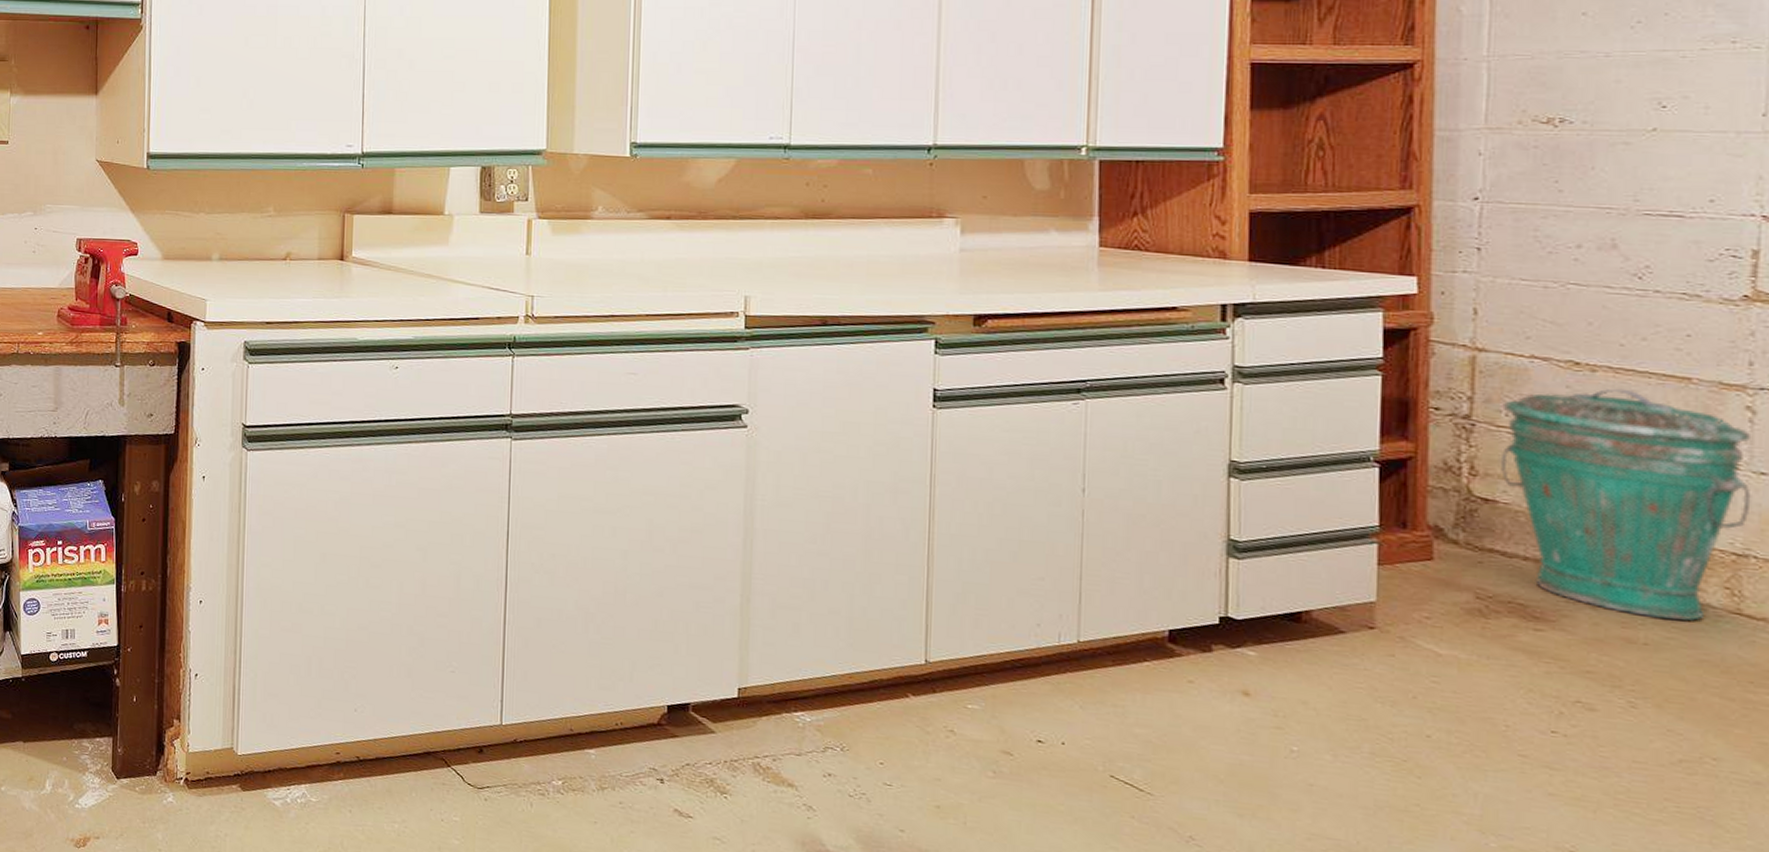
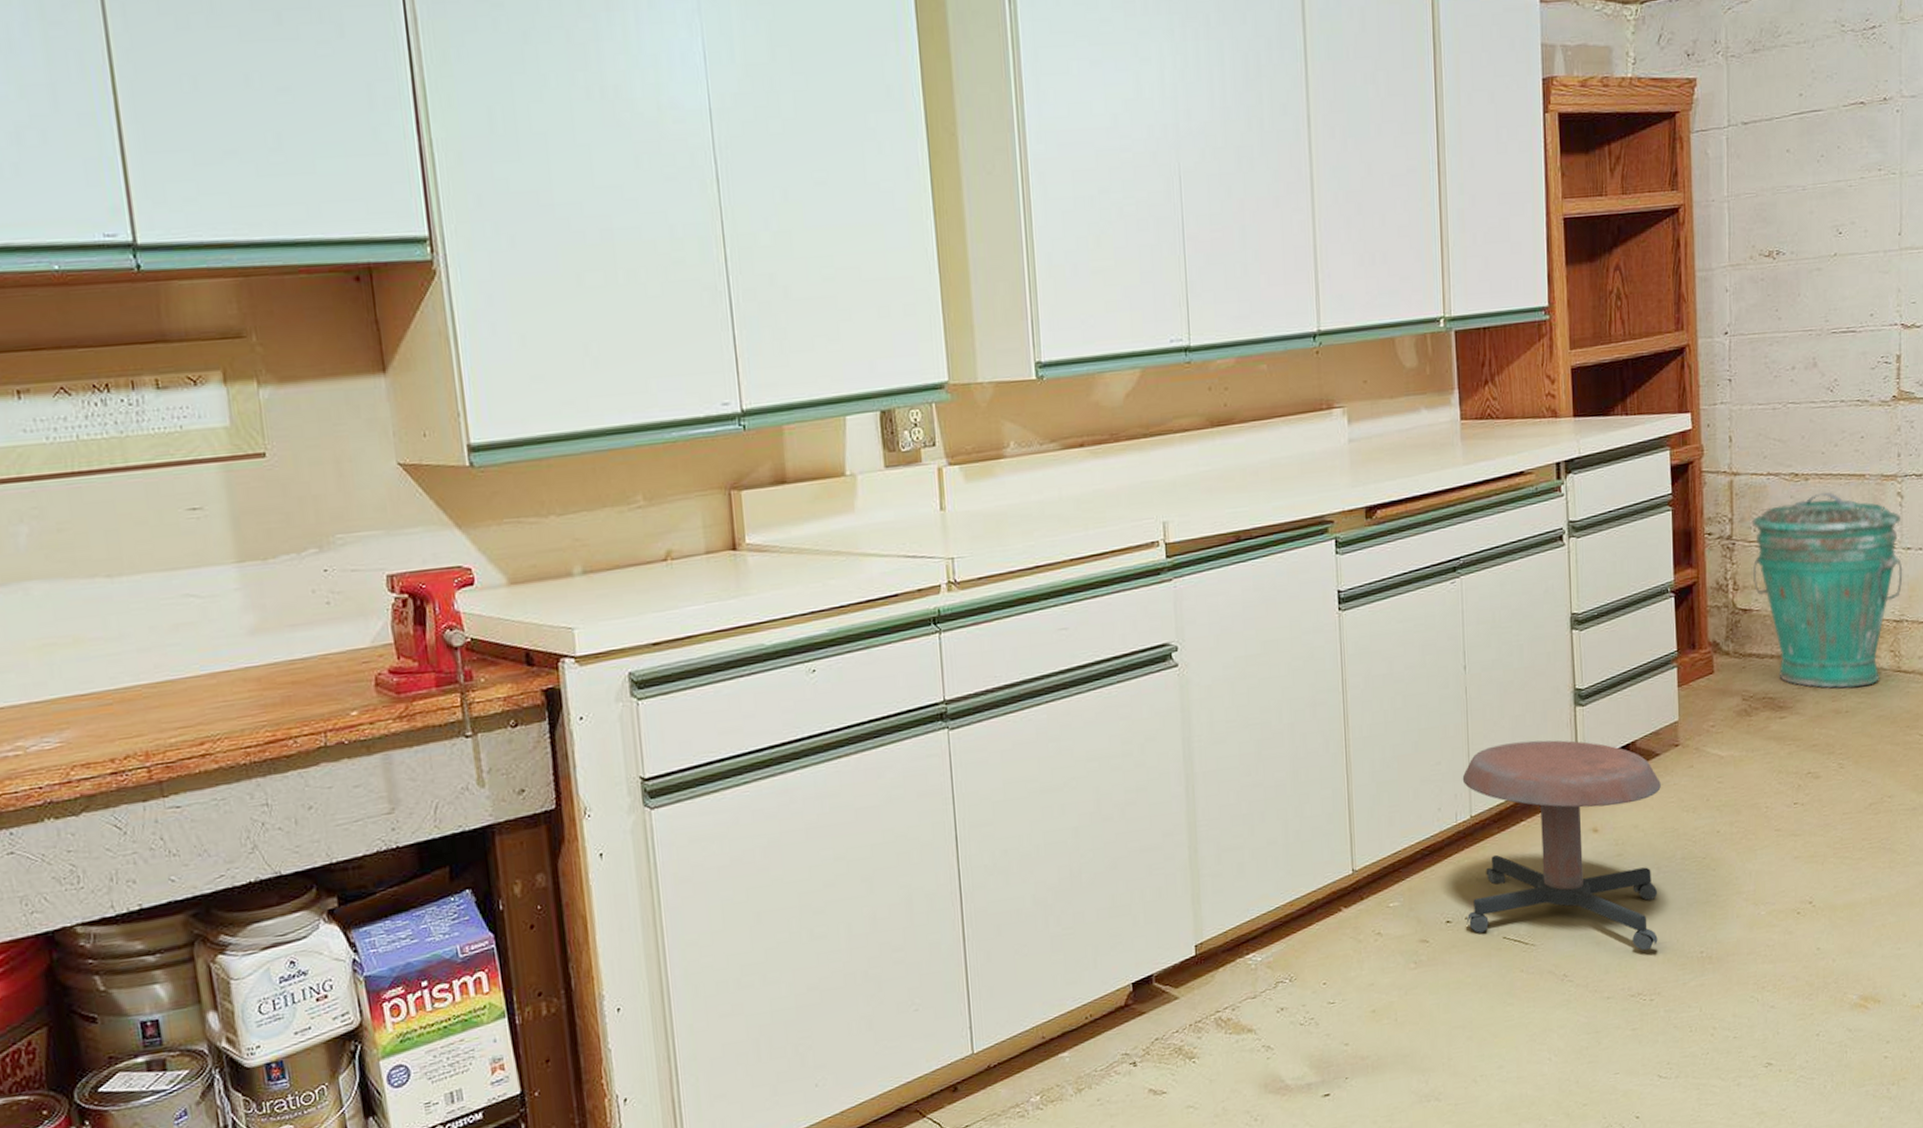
stool: none [1063,576,1345,842] -> present [1462,740,1661,951]

